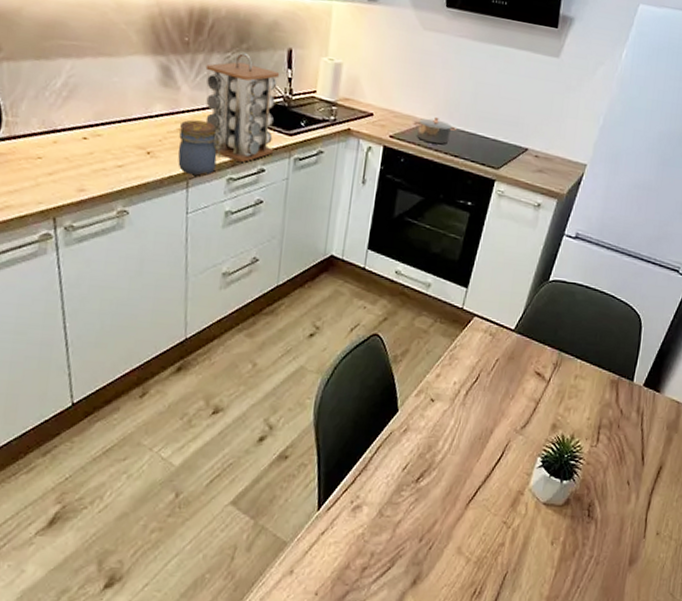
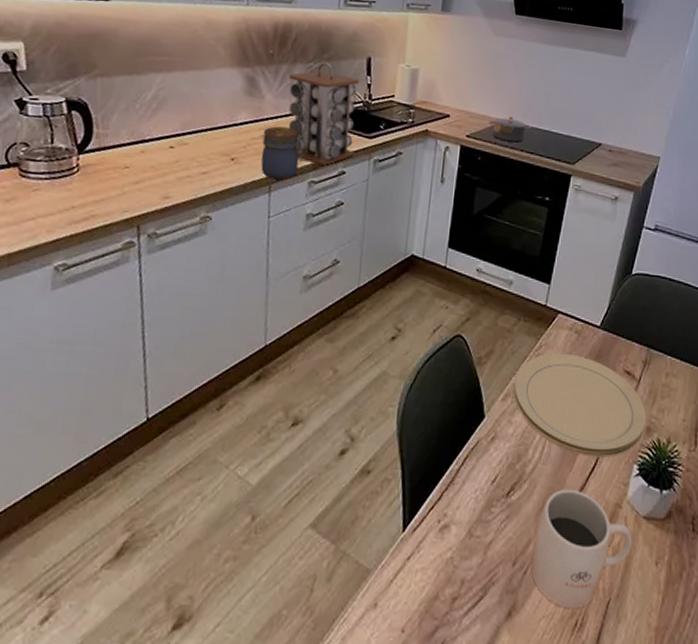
plate: none [426,353,553,450] -> present [513,352,647,458]
mug: none [435,476,532,580] -> present [531,488,633,610]

